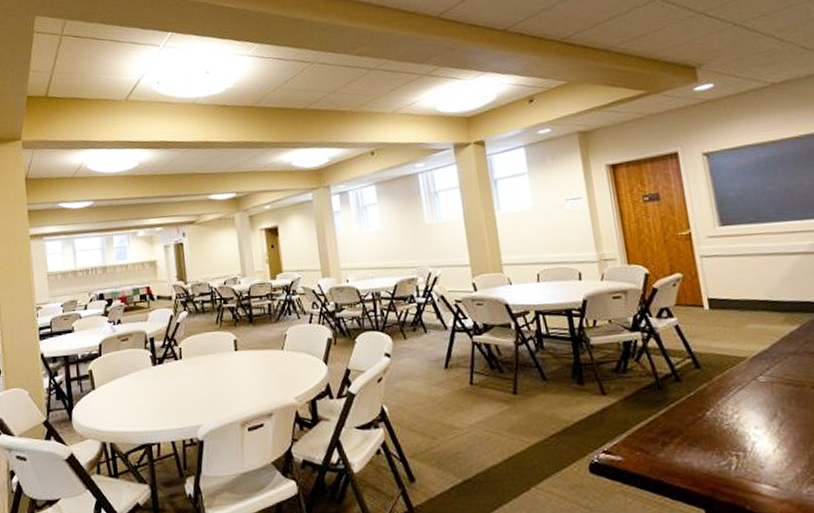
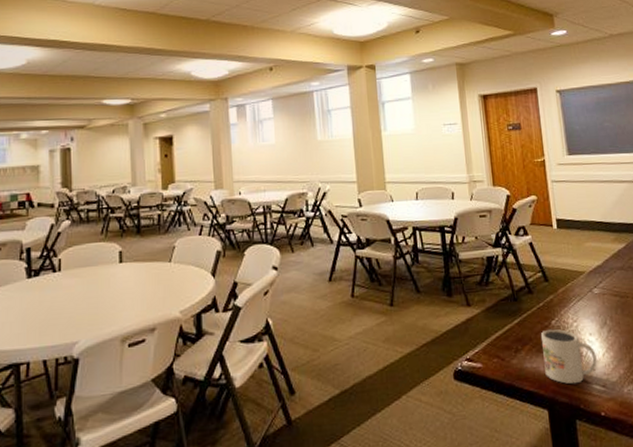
mug: none [692,421,767,483] -> present [540,329,597,384]

